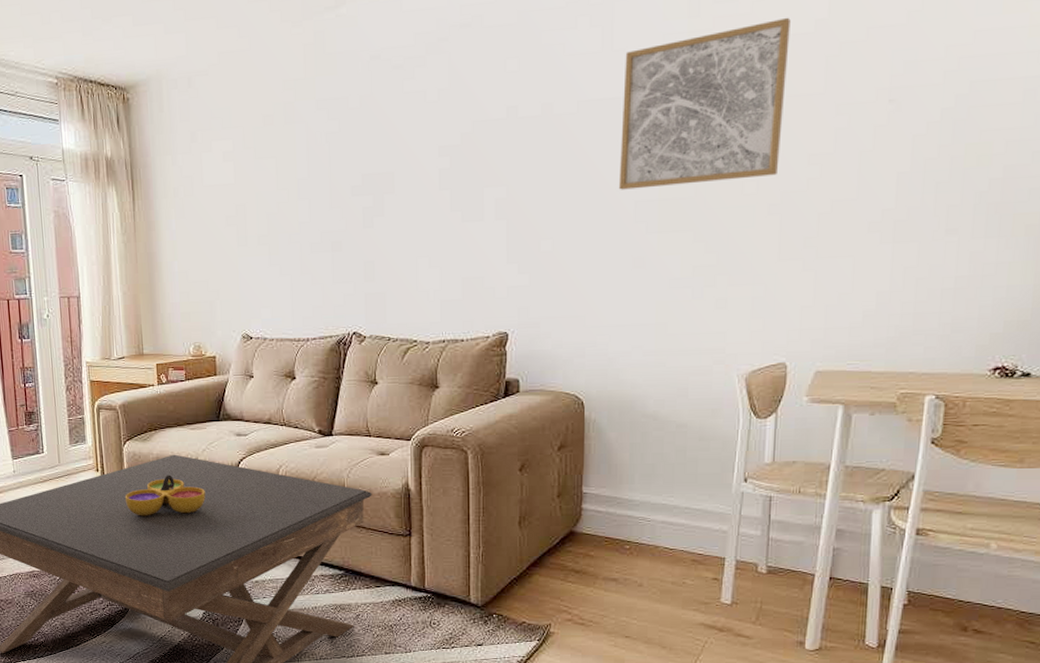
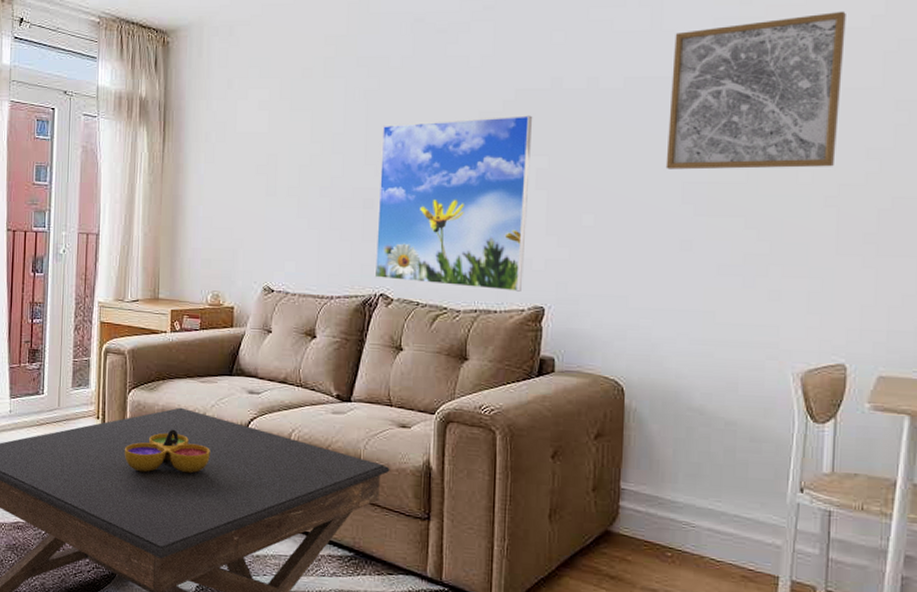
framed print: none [345,146,491,320] -> present [374,115,533,292]

